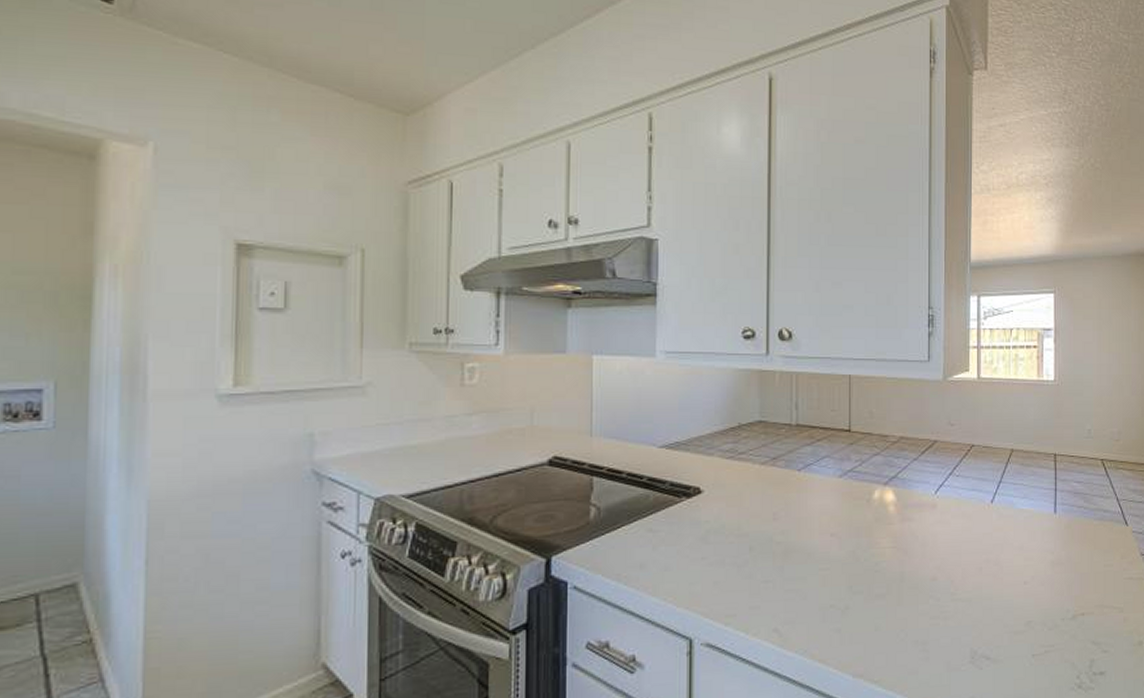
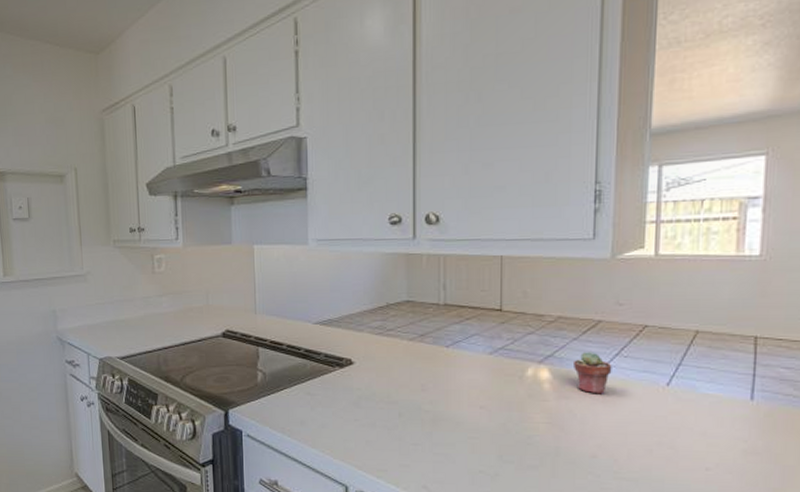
potted succulent: none [915,472,947,515] -> present [574,352,612,394]

